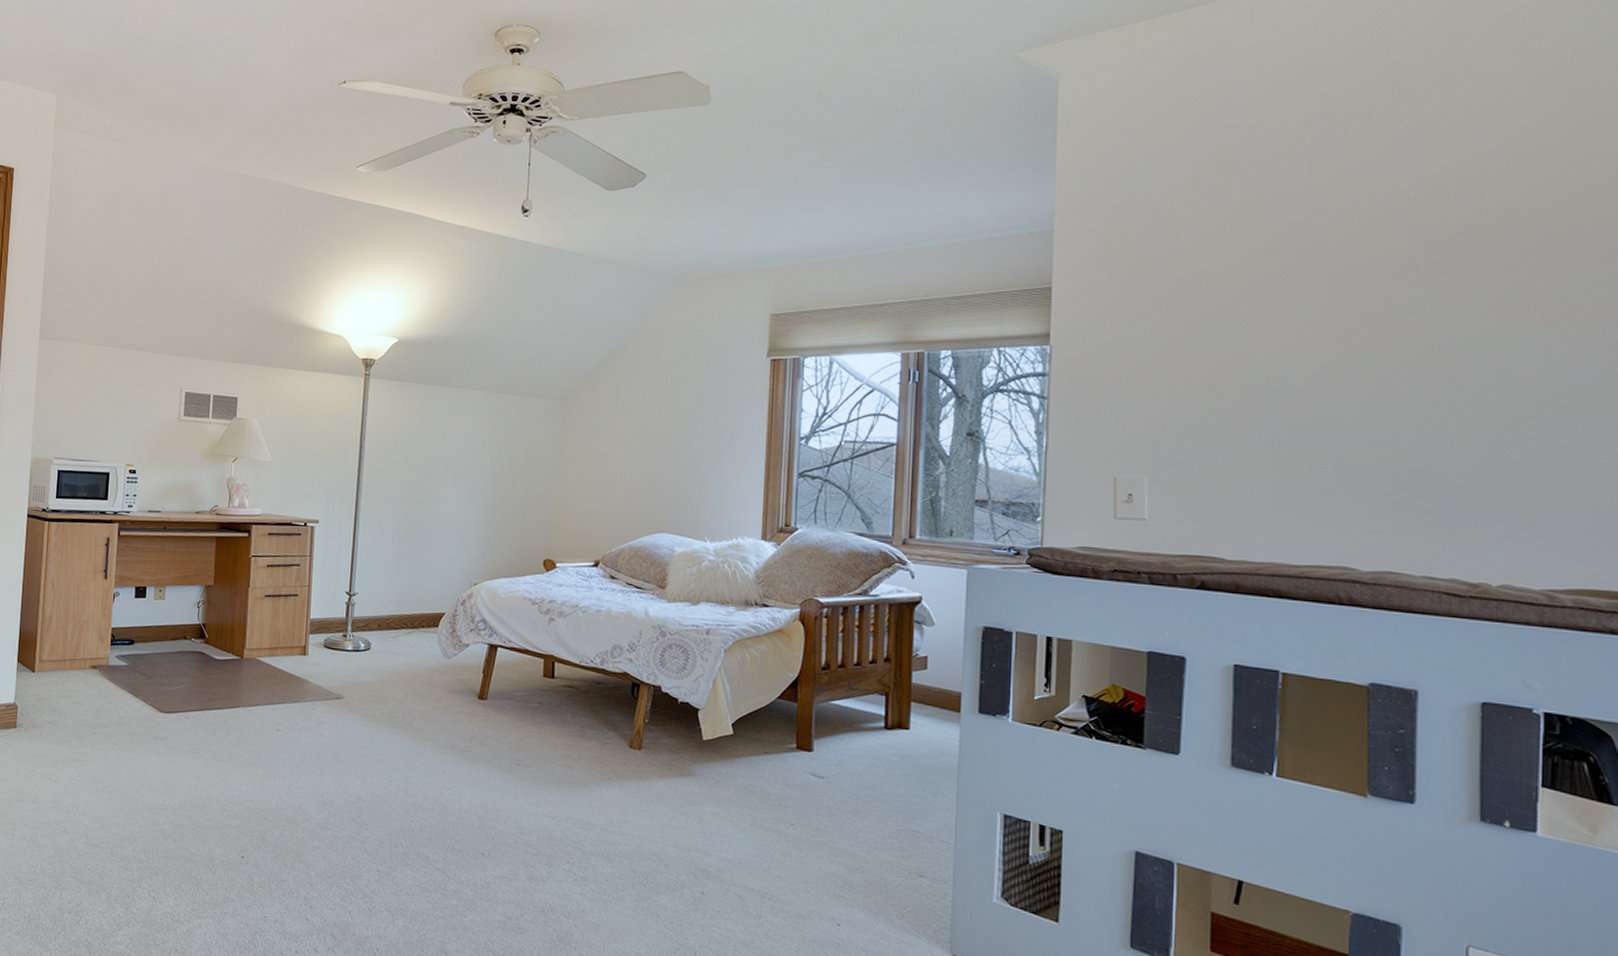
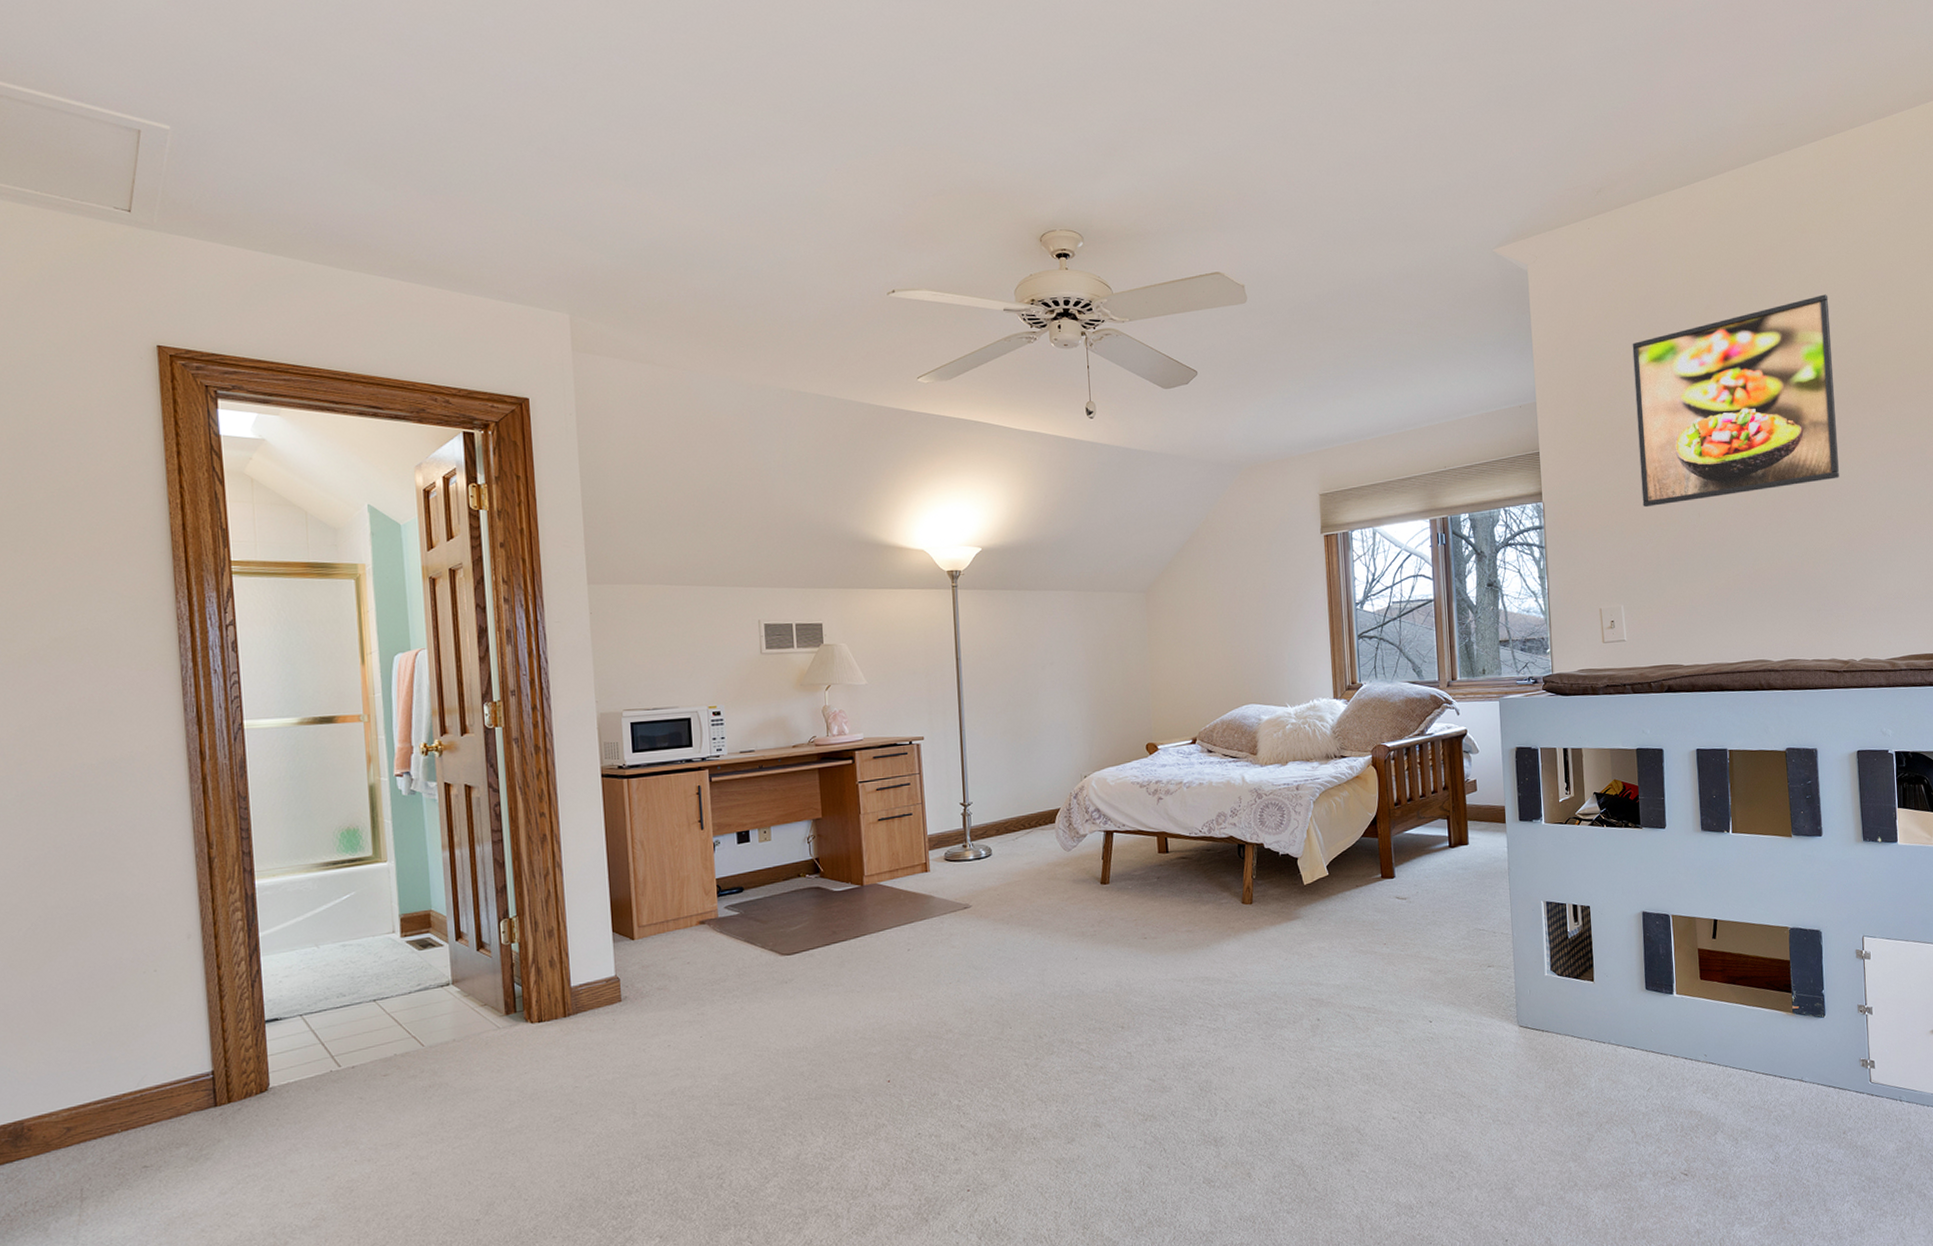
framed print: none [1187,118,1492,364] -> present [1632,294,1839,508]

